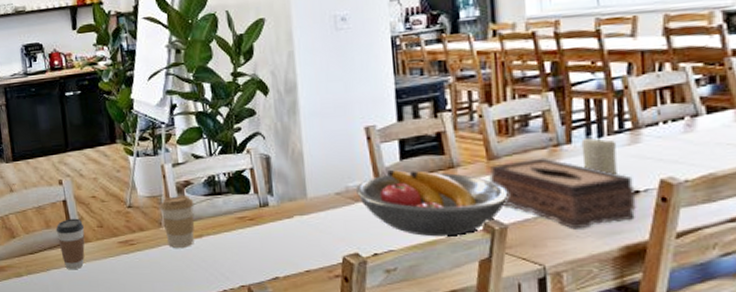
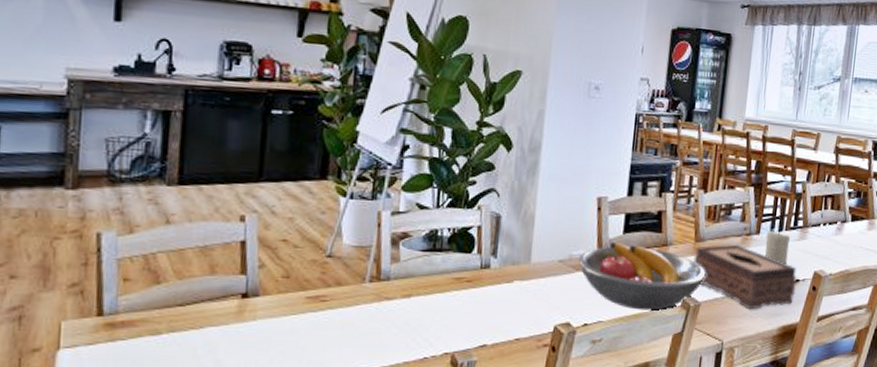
coffee cup: present [55,218,85,270] -> none [223,264,265,329]
coffee cup: present [159,195,195,248] -> none [367,248,409,308]

